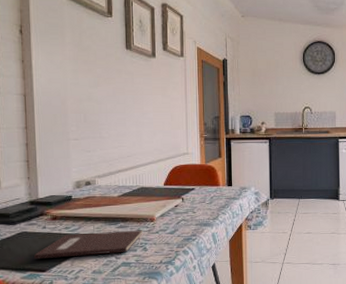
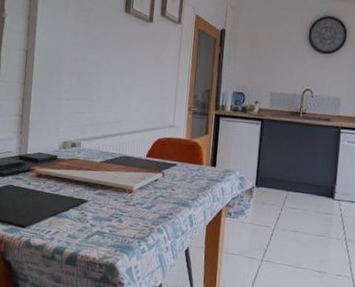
notebook: present [34,230,143,260] -> none [17,193,120,221]

